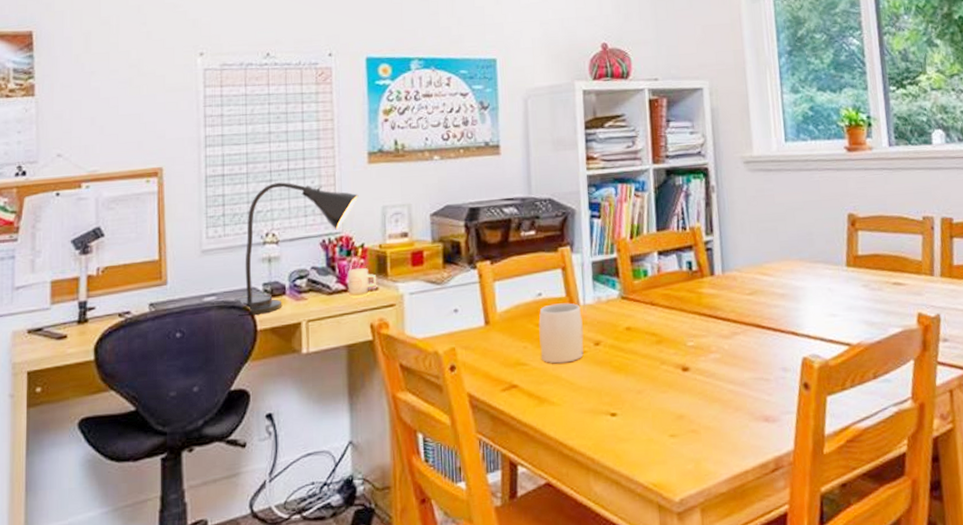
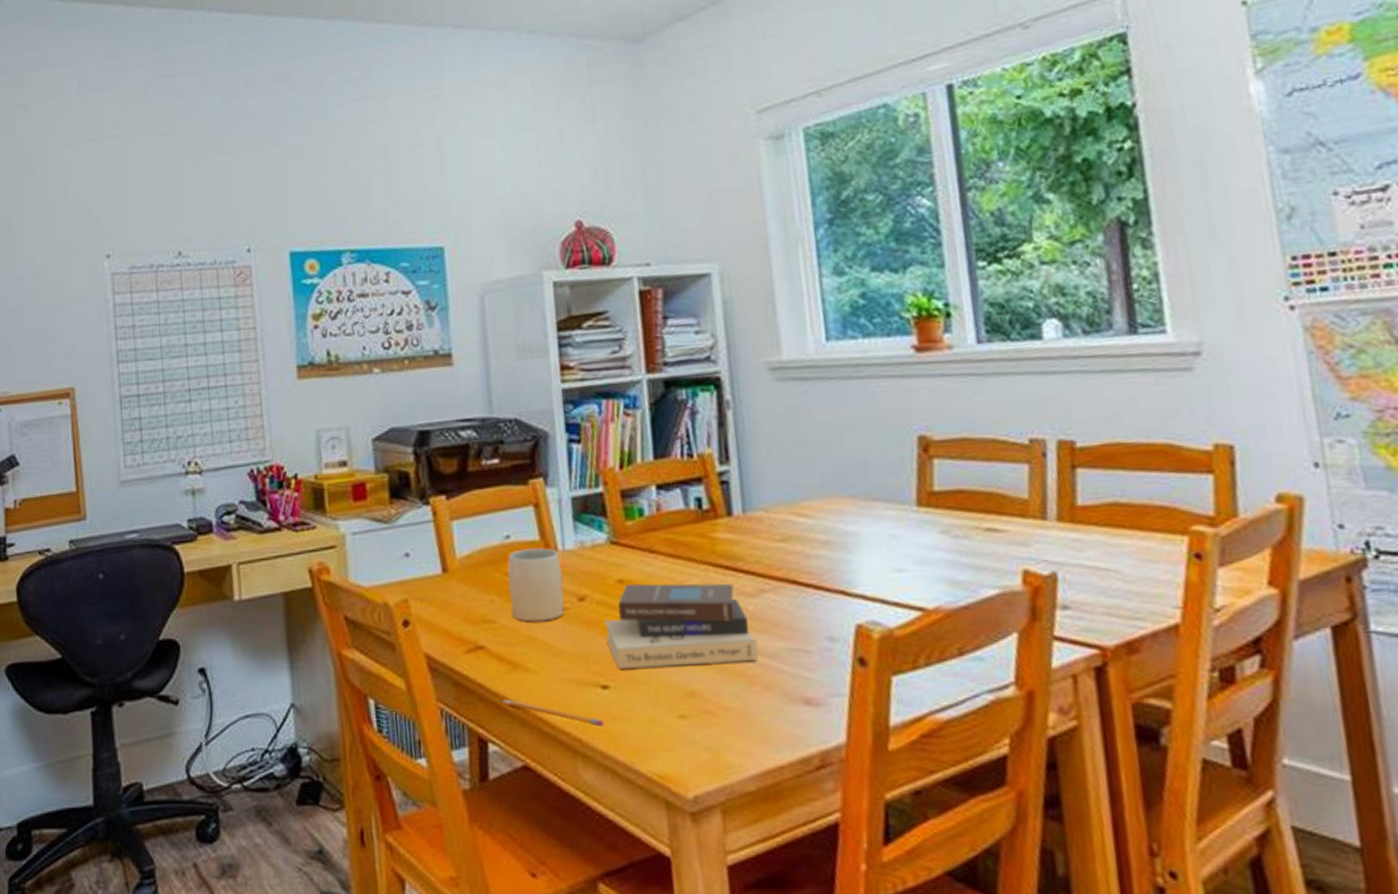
desk lamp: present [234,182,359,318] -> none [158,402,289,558]
mug: present [347,267,377,297] -> none [280,502,314,536]
pencil: none [529,428,612,448] -> present [501,699,604,727]
books: none [614,328,731,399] -> present [604,583,759,669]

